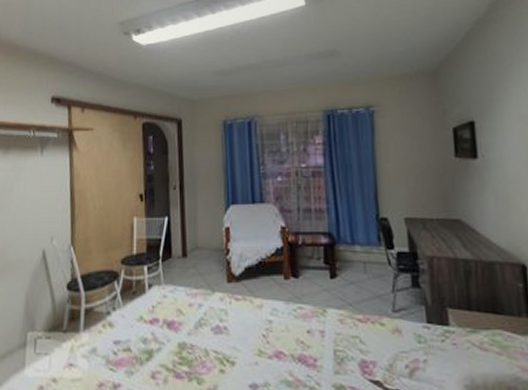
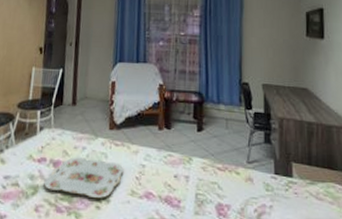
serving tray: none [159,316,248,362] -> present [44,157,124,199]

